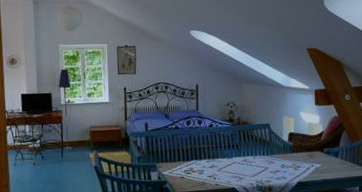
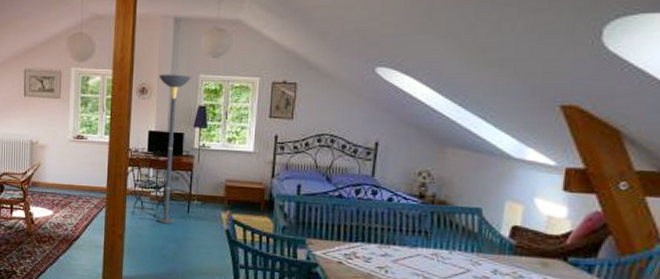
floor lamp: none [25,46,52,170] -> present [157,74,191,224]

